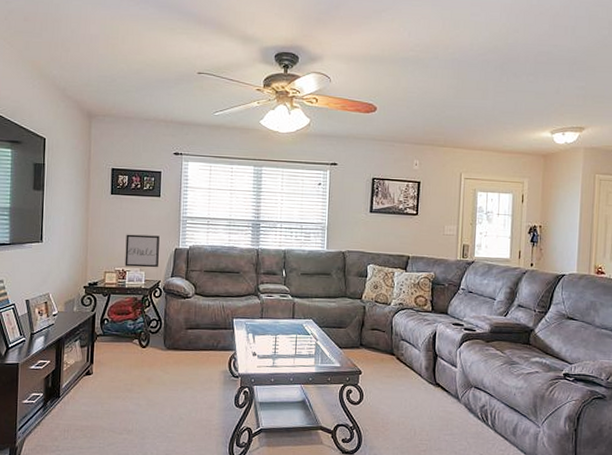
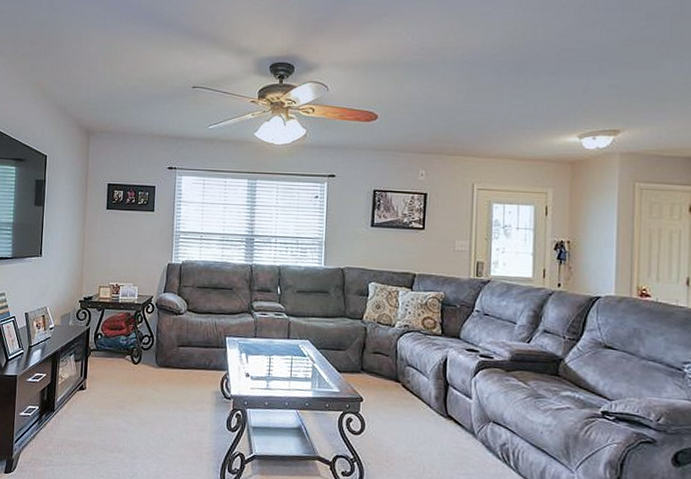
wall art: present [124,234,160,268] -> none [118,249,153,283]

